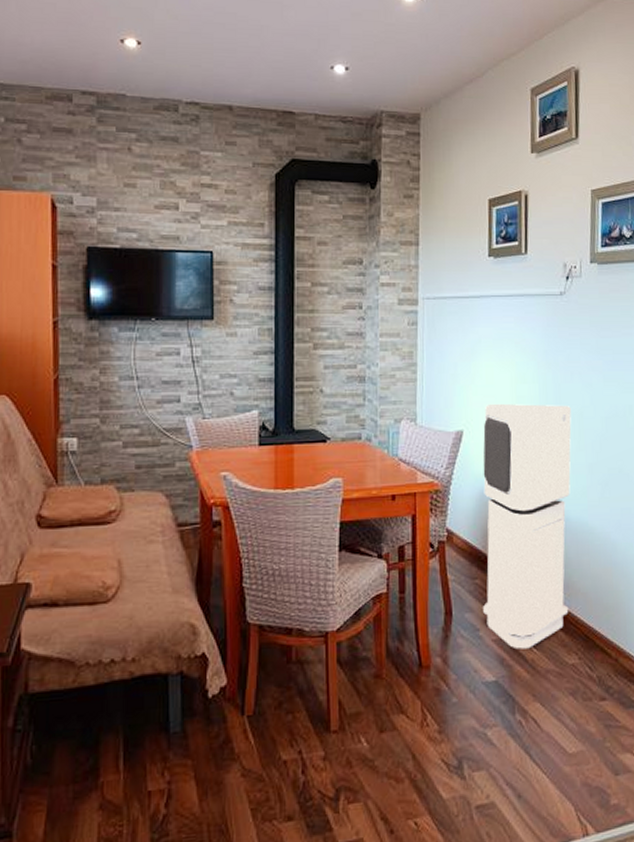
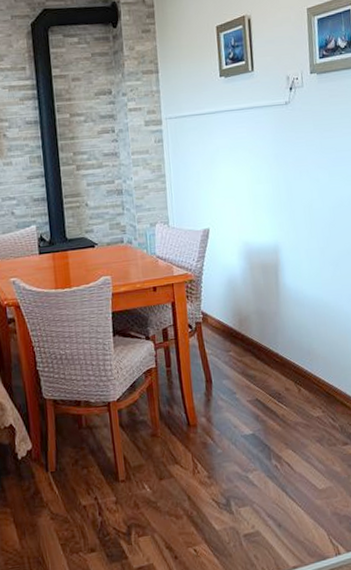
air purifier: present [483,403,572,649] -> none [226,199,312,407]

